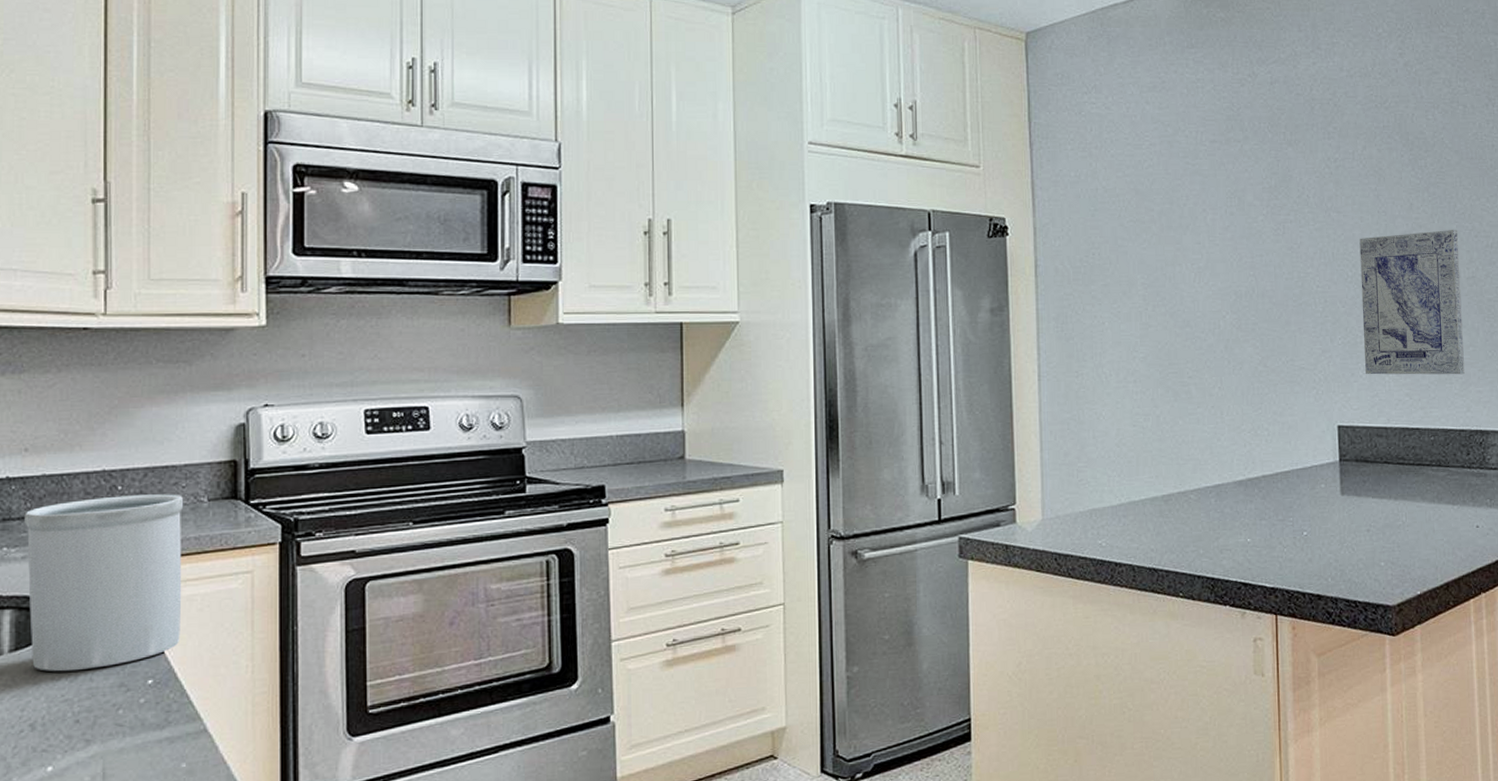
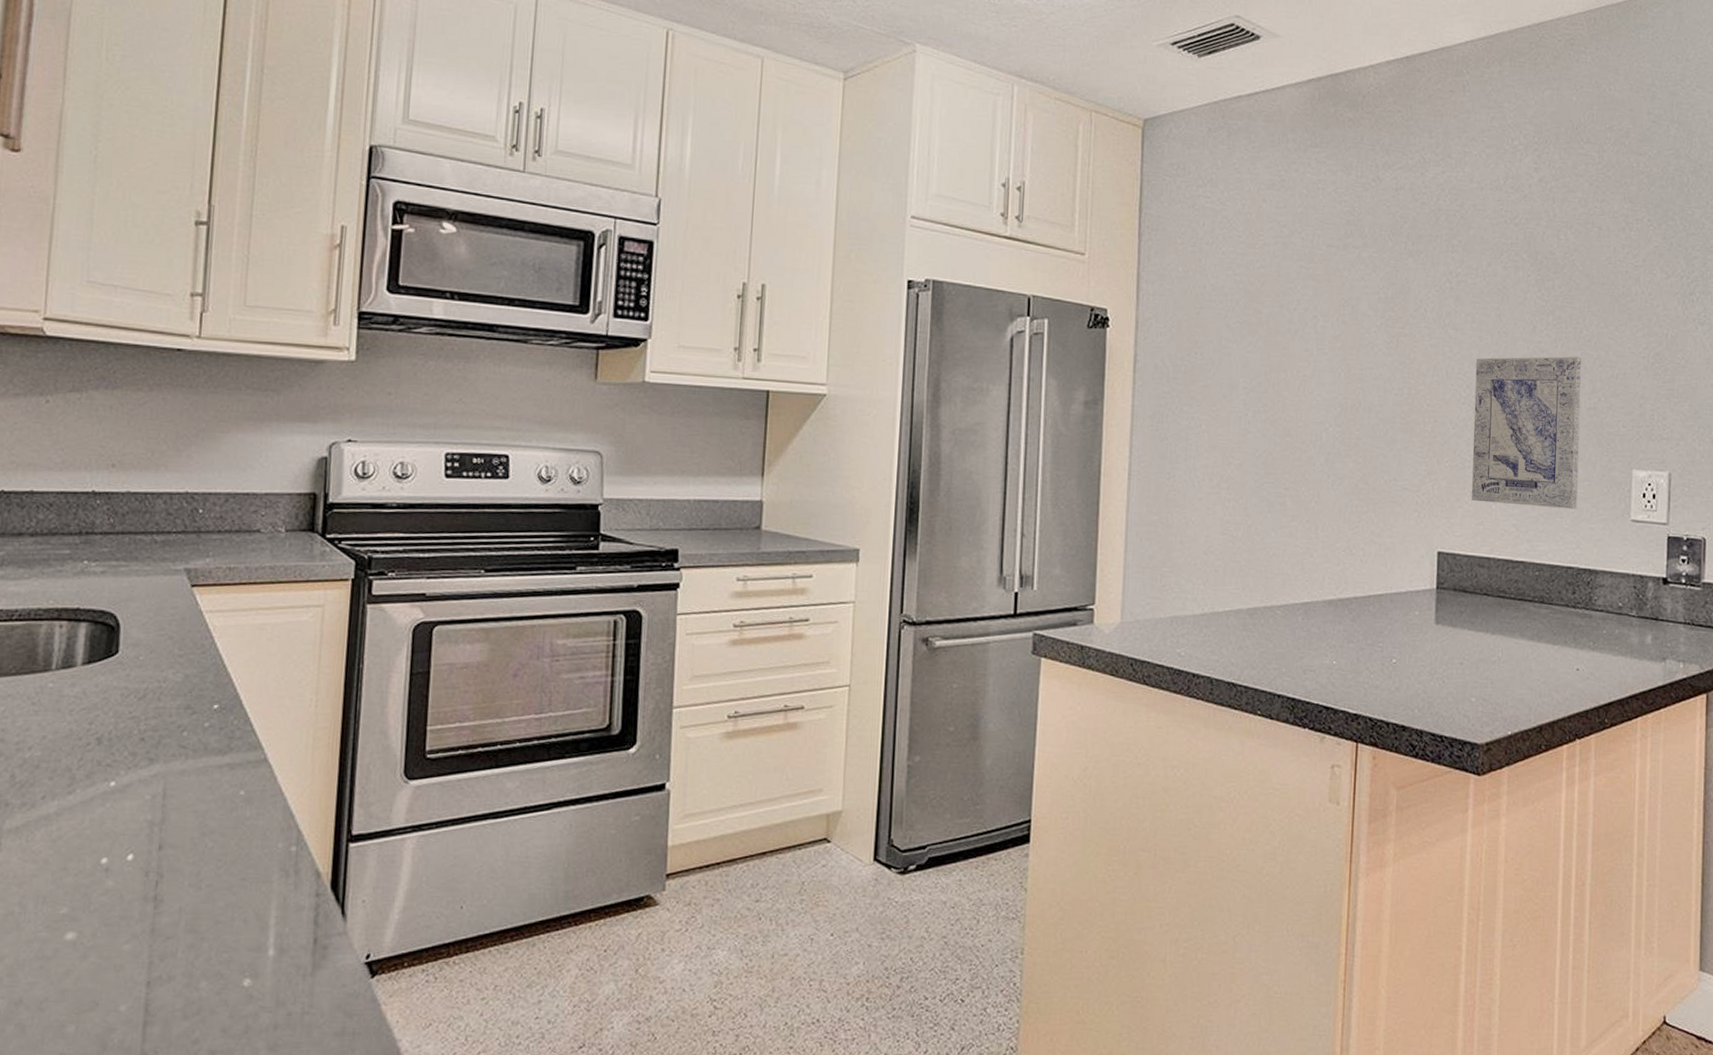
utensil holder: present [24,494,184,672] -> none [103,519,262,689]

